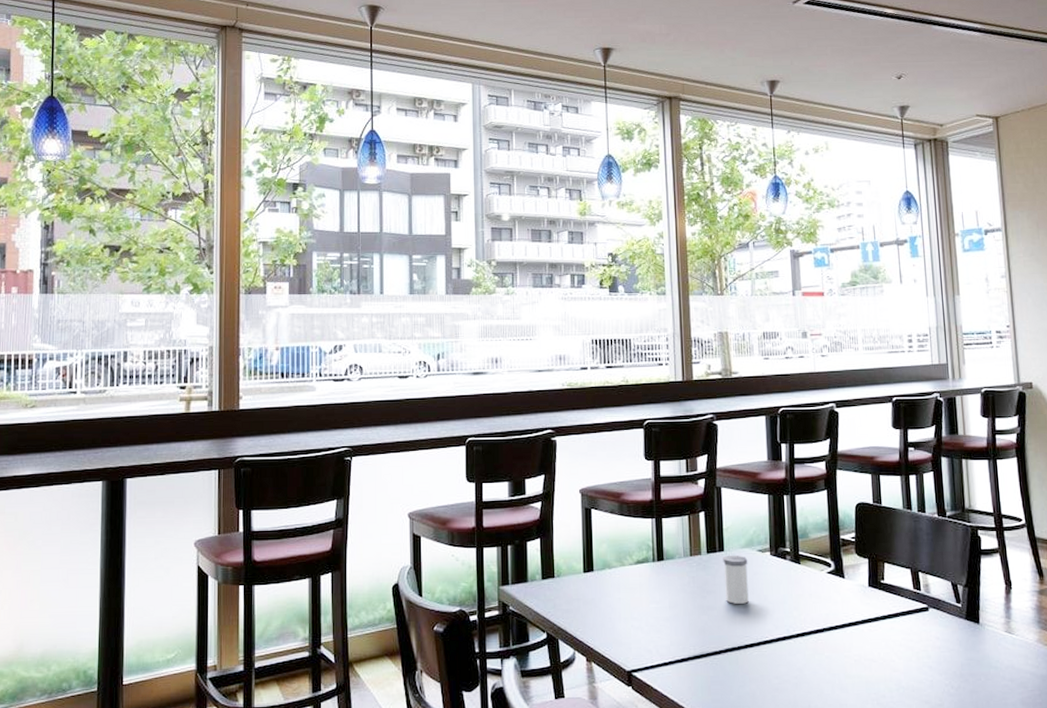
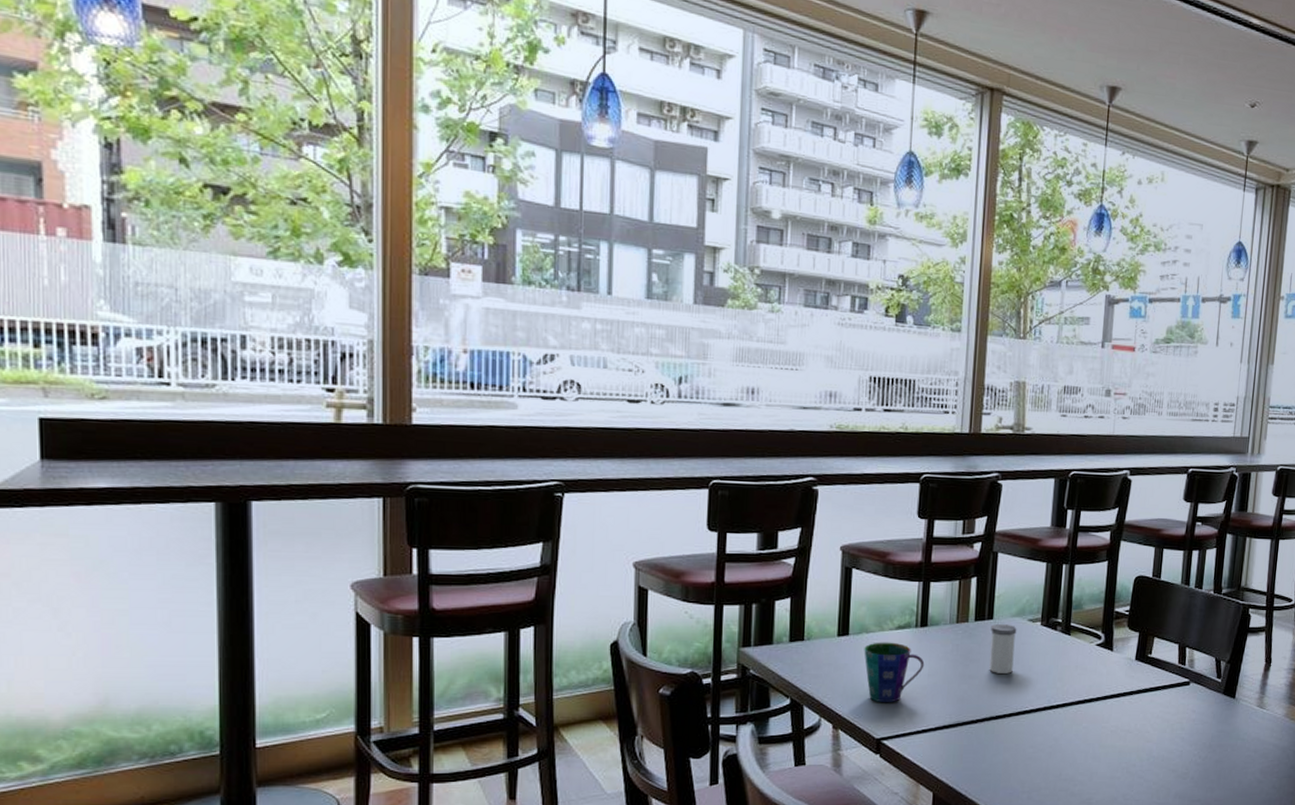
cup: none [608,576,665,636] -> present [864,642,925,703]

